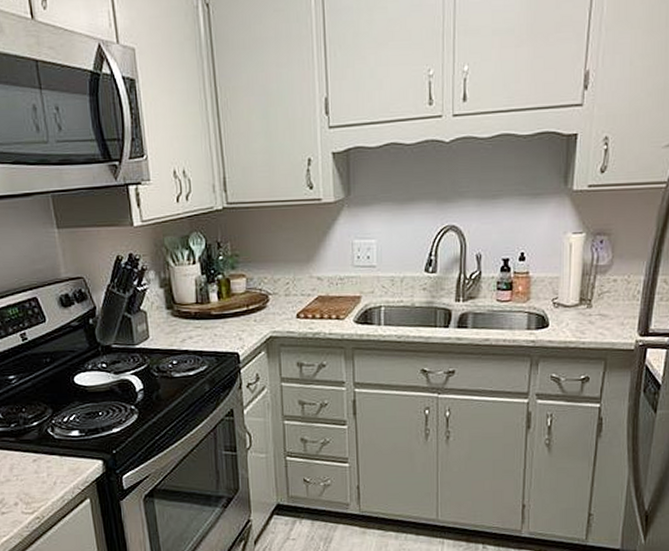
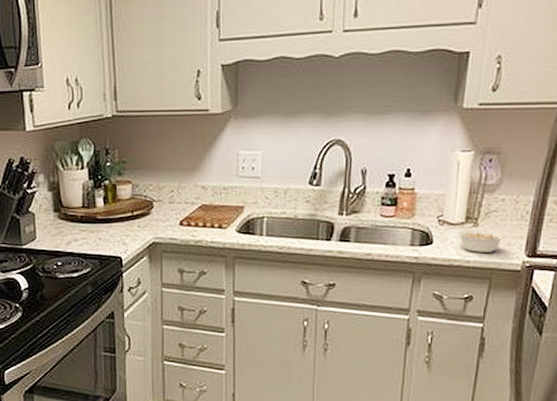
legume: none [572,311,618,334] -> present [457,231,505,252]

